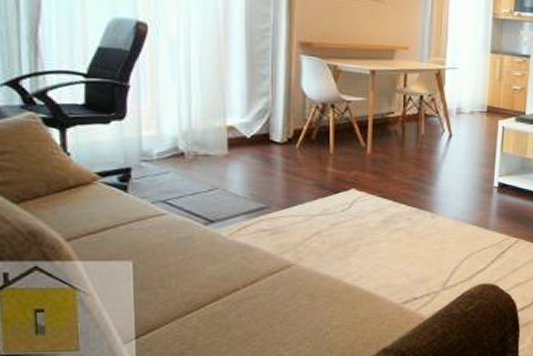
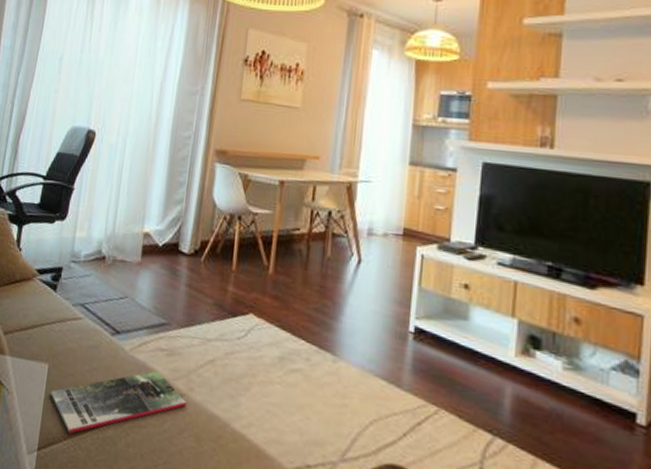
magazine: none [140,249,297,317] -> present [50,371,187,434]

